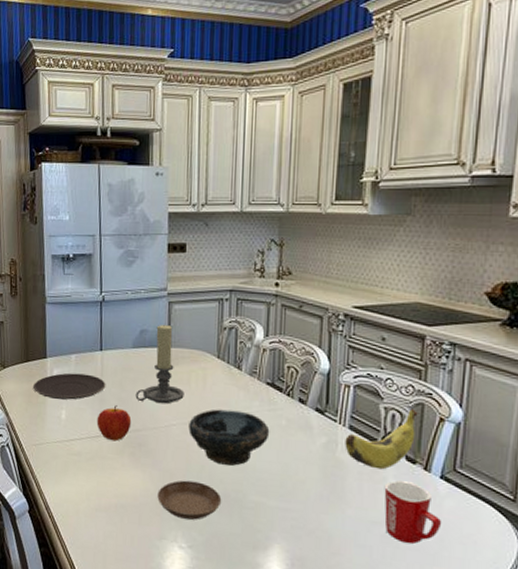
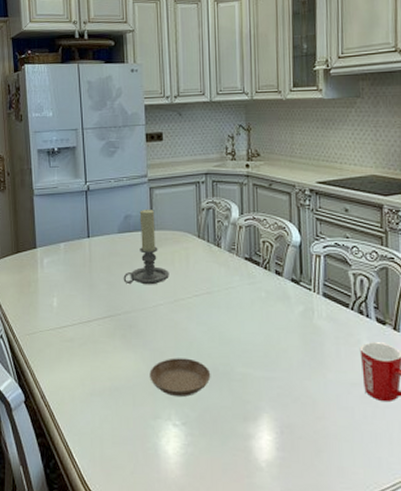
plate: present [32,373,106,400] -> none [24,261,95,287]
apple: present [96,405,132,441] -> none [87,290,121,325]
bowl: present [188,409,270,466] -> none [175,286,251,340]
banana: present [345,409,418,470] -> none [320,273,383,333]

